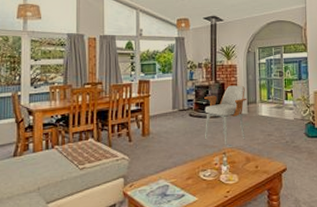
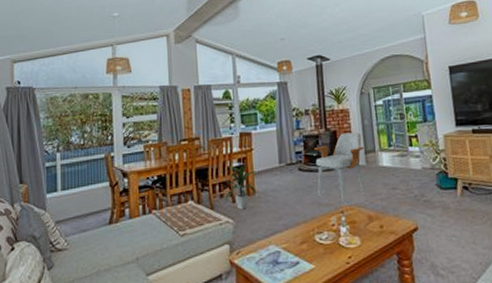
indoor plant: none [122,107,151,148] -> present [225,163,257,210]

